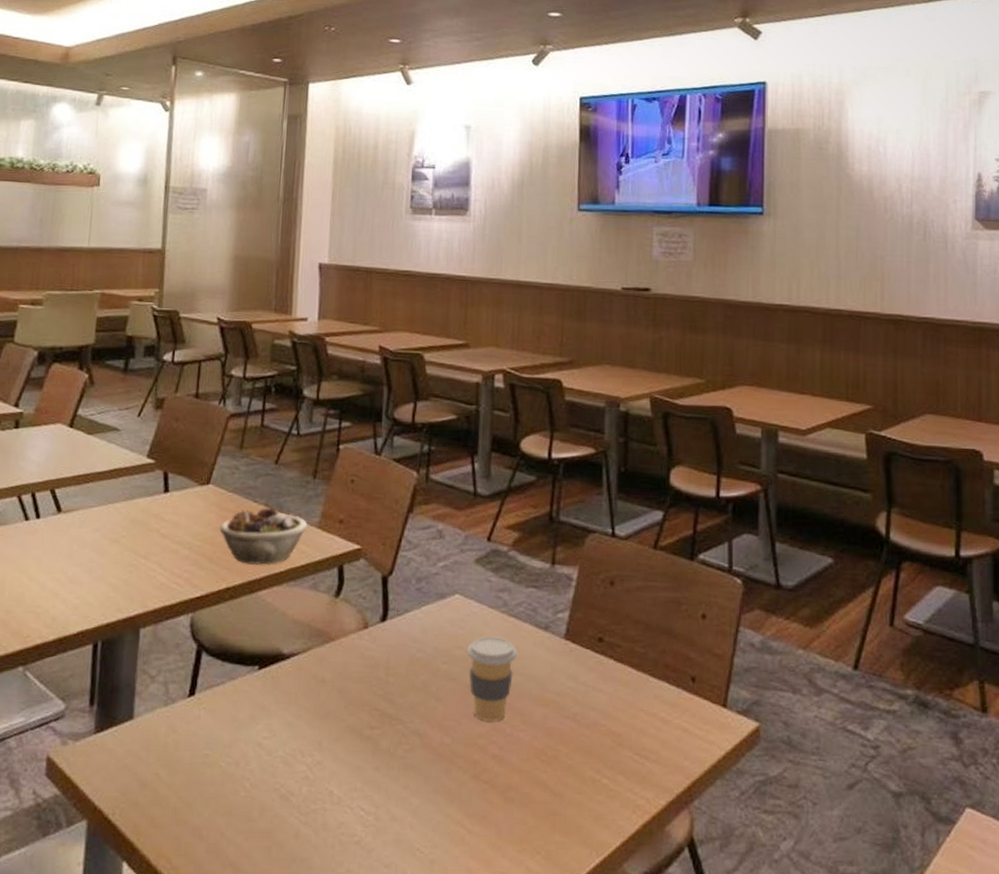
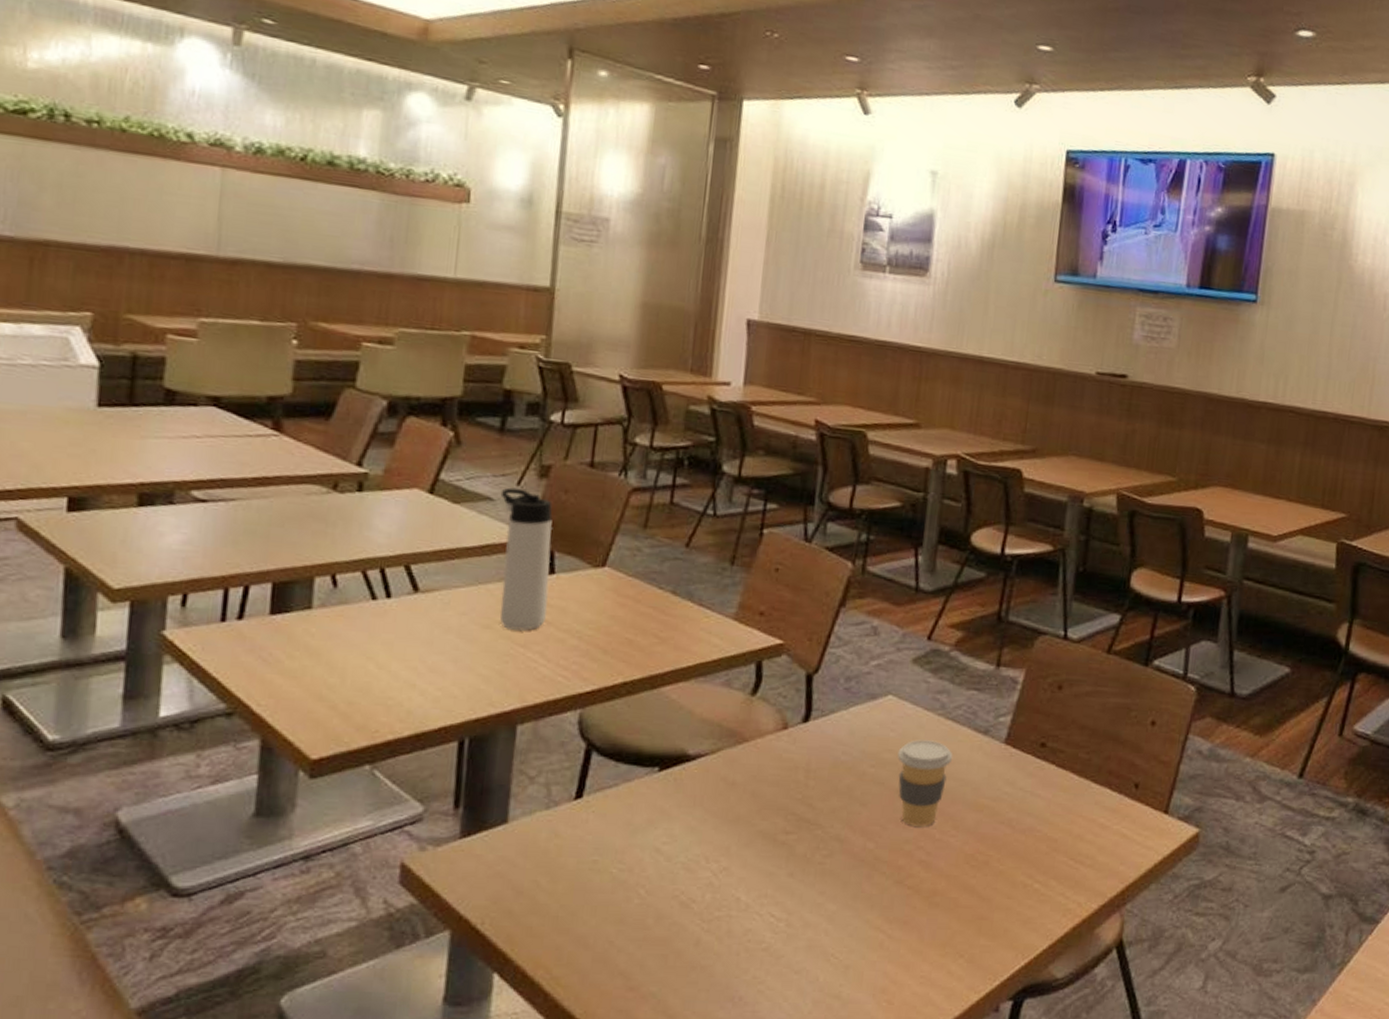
thermos bottle: none [125,419,167,543] -> present [500,487,553,631]
succulent planter: present [219,507,308,565] -> none [616,595,723,659]

